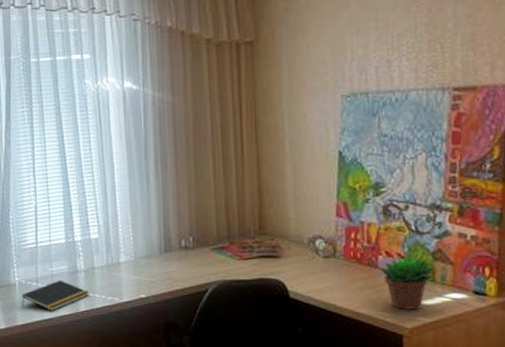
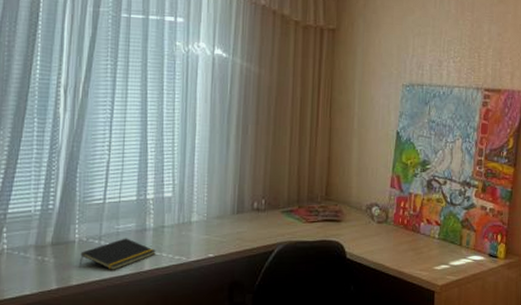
succulent plant: present [380,256,436,310] -> none [421,223,463,269]

